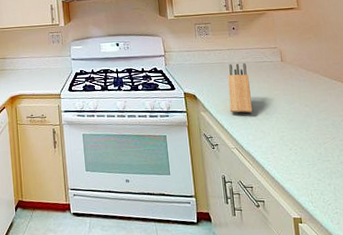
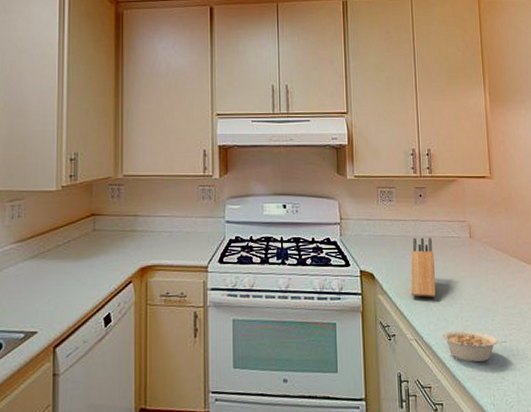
legume: none [260,140,322,167] -> present [441,330,507,362]

